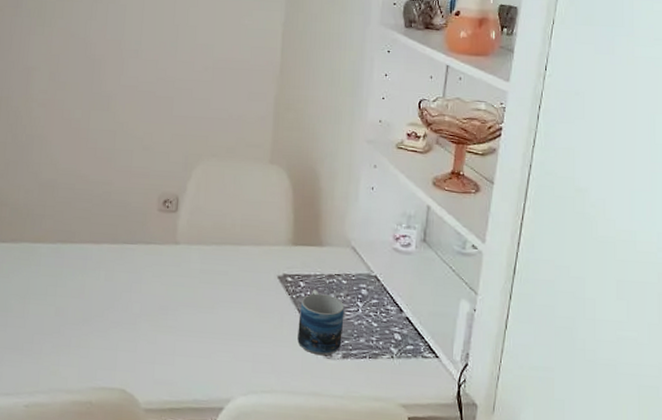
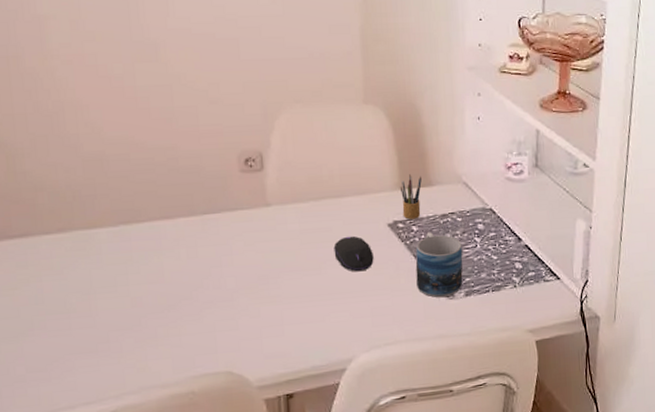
computer mouse: none [227,282,262,317] -> present [333,235,374,272]
pencil box: none [292,232,313,275] -> present [401,174,422,220]

